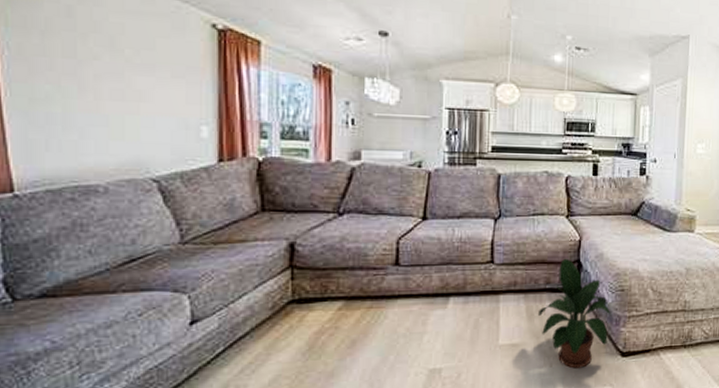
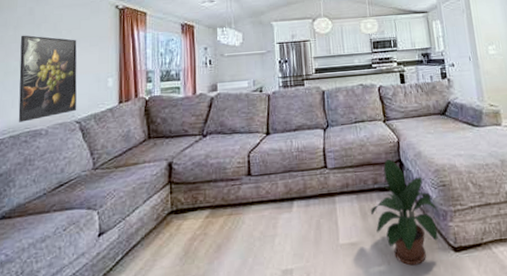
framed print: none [53,46,154,173] -> present [18,35,77,122]

